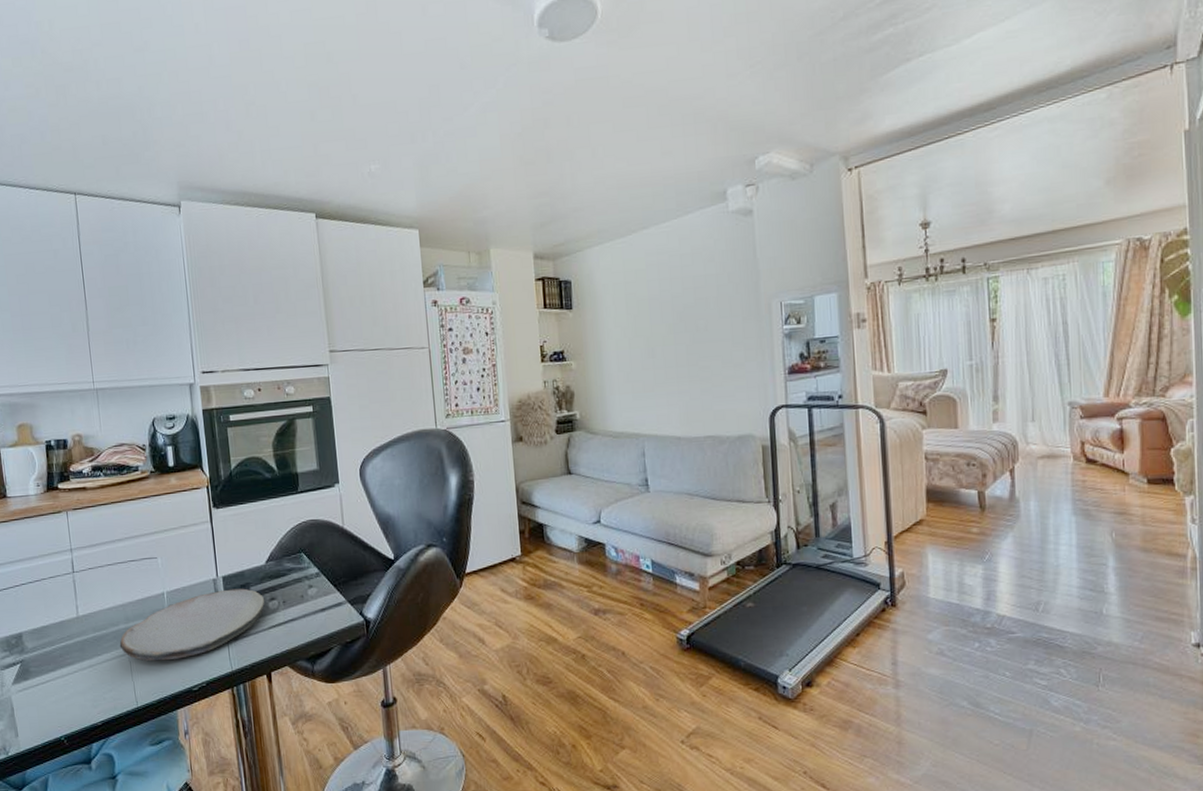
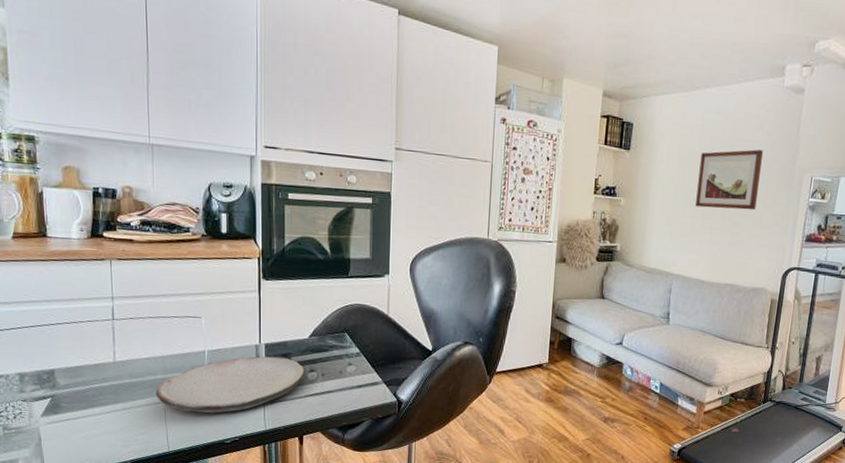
wall art: none [651,283,723,357] -> present [695,149,763,210]

